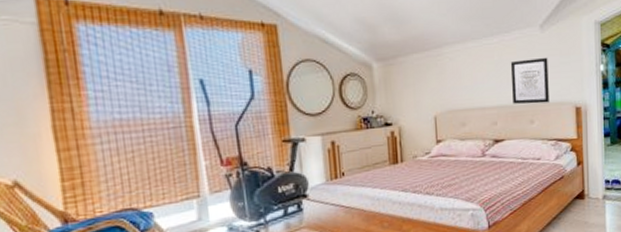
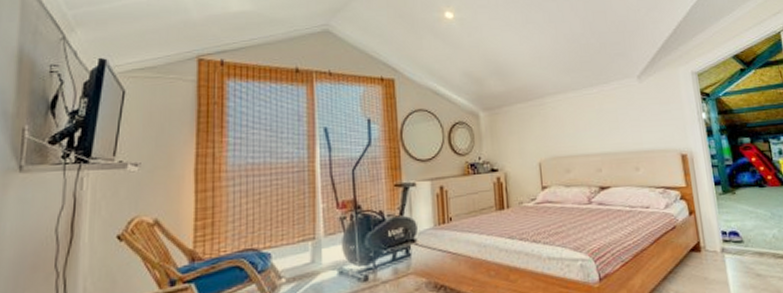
wall art: present [510,57,549,104] -> none [611,105,653,152]

